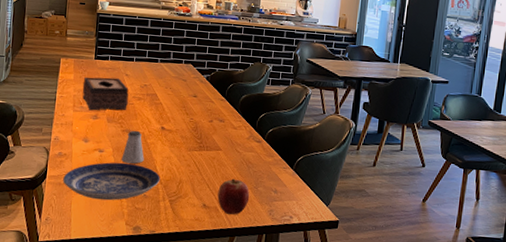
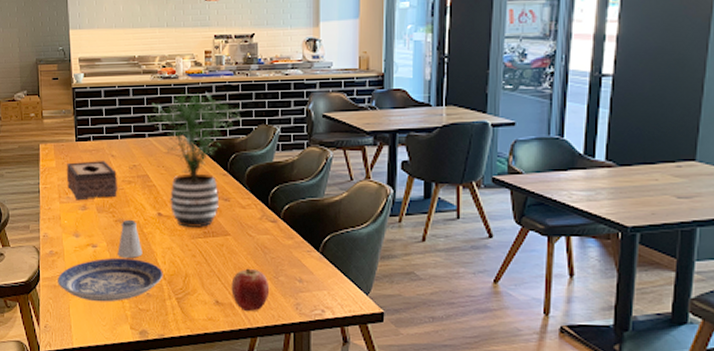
potted plant: none [160,28,241,142] -> present [146,91,240,227]

